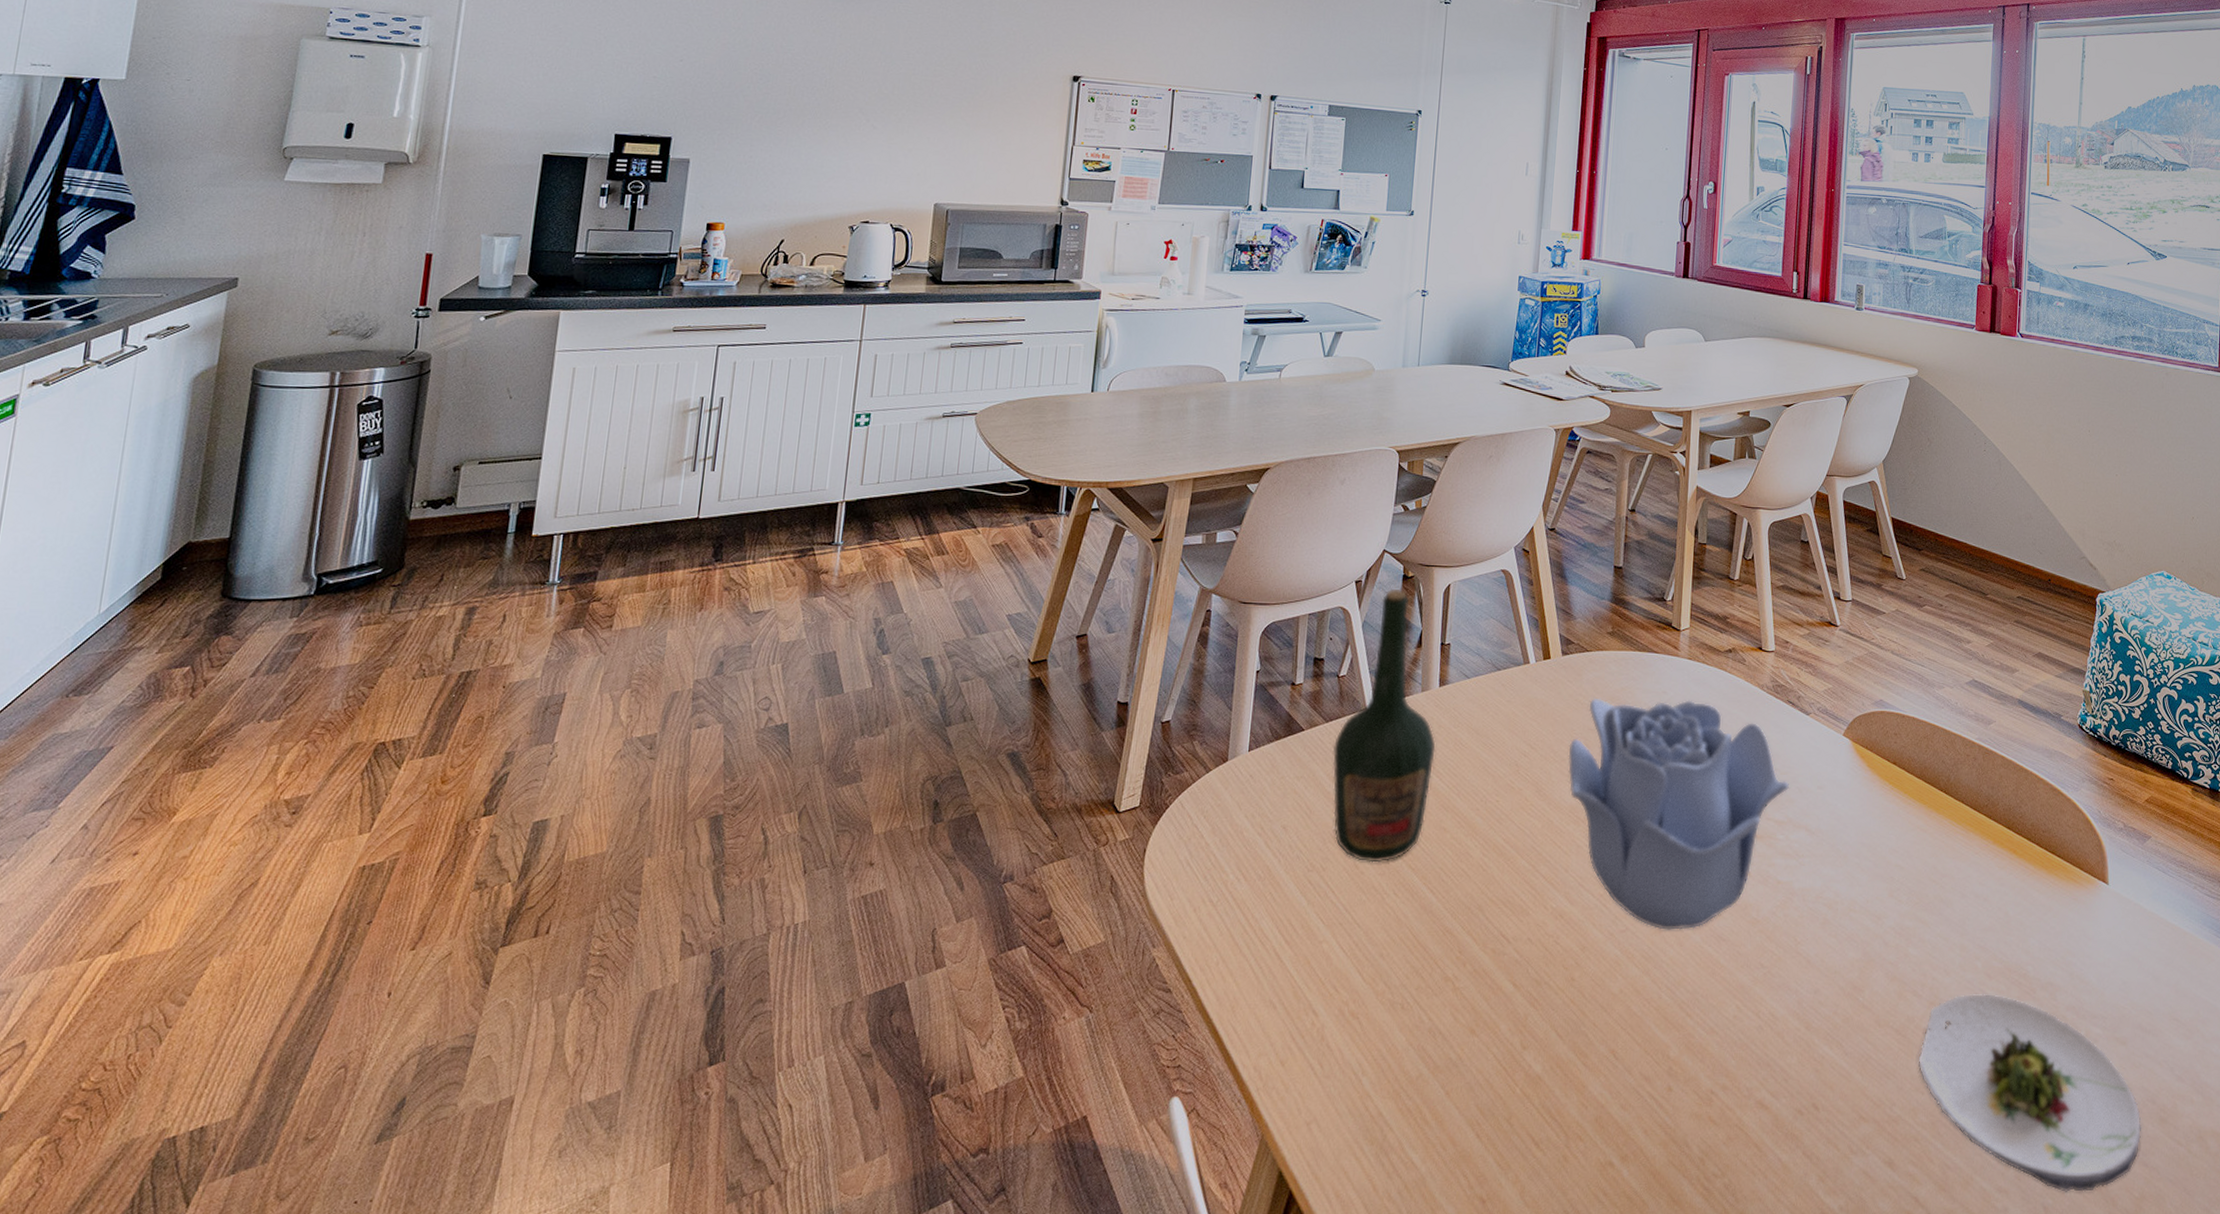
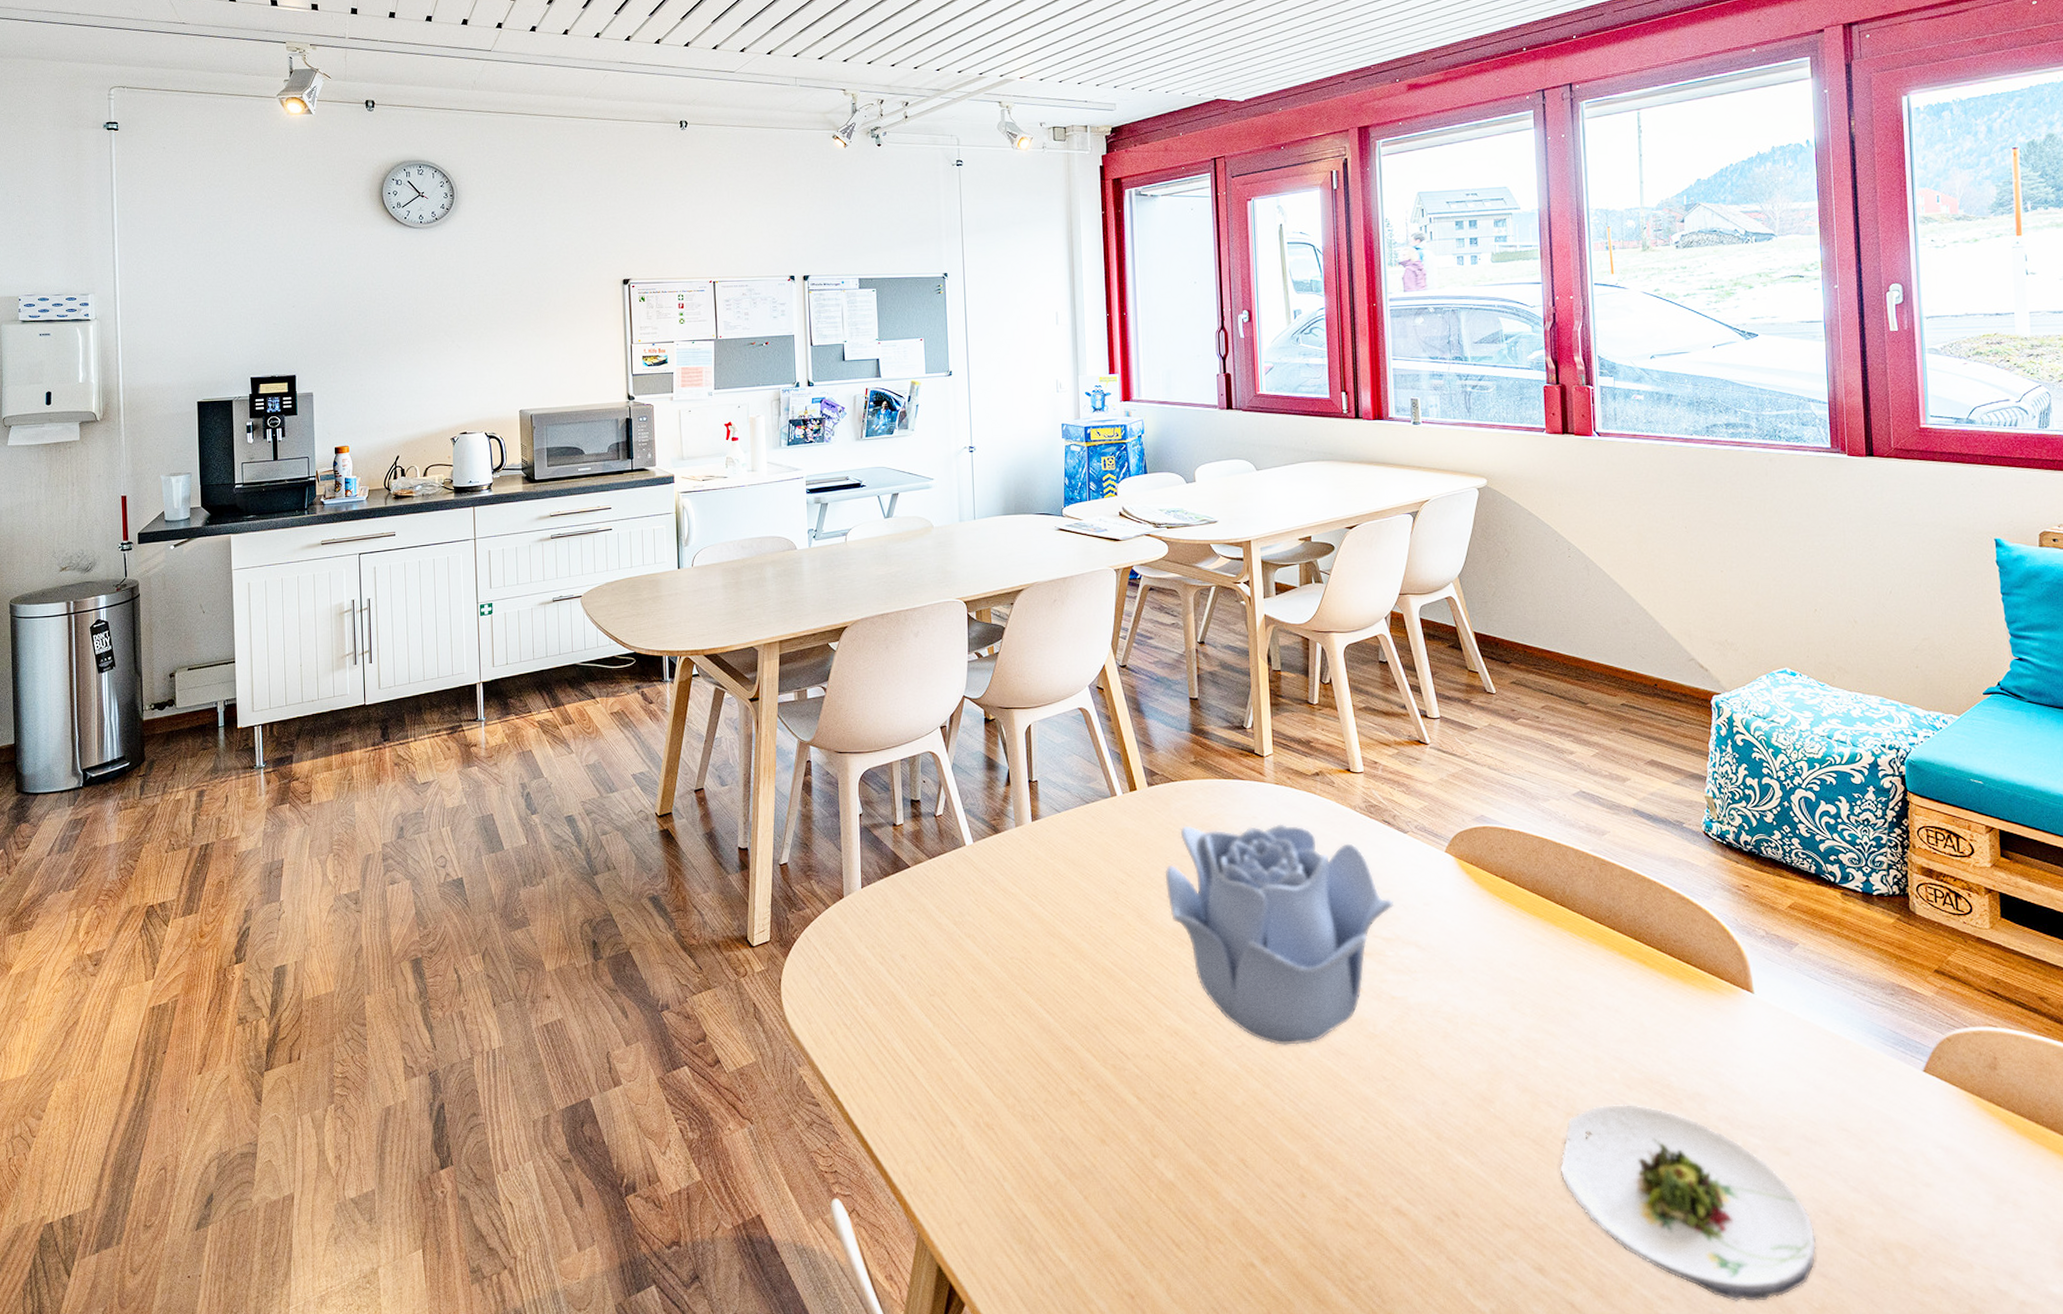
bottle: present [1332,588,1436,863] -> none [938,731,1036,987]

